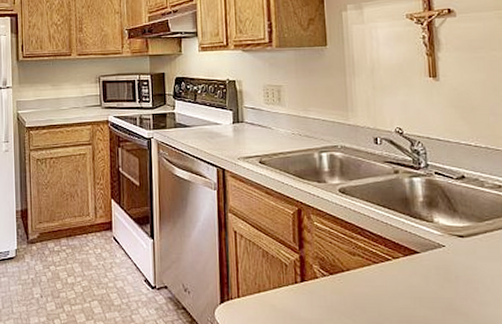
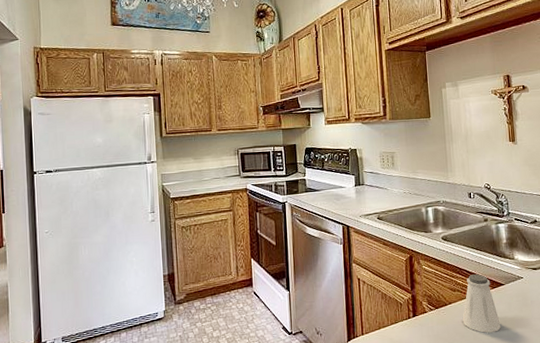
saltshaker: none [364,237,415,311] -> present [462,274,502,334]

